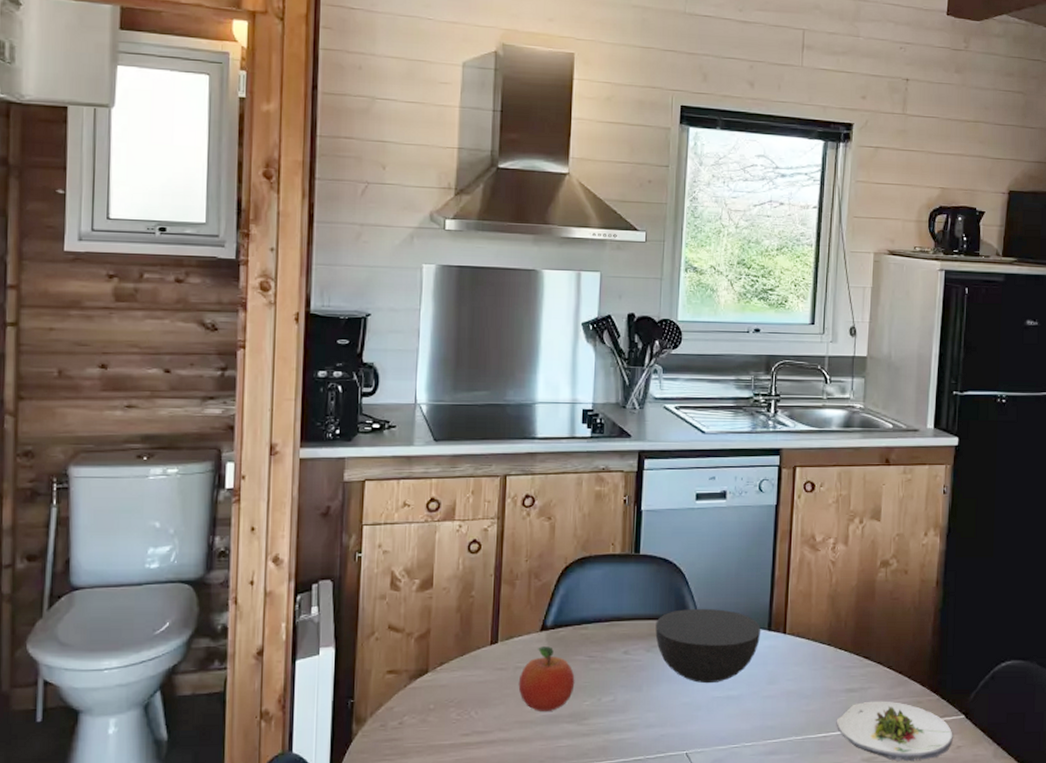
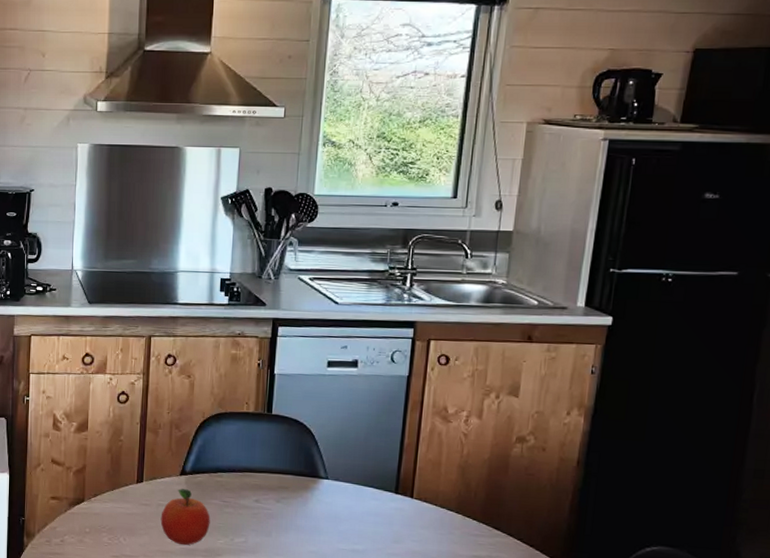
bowl: present [655,608,761,684] -> none [285,467,388,537]

